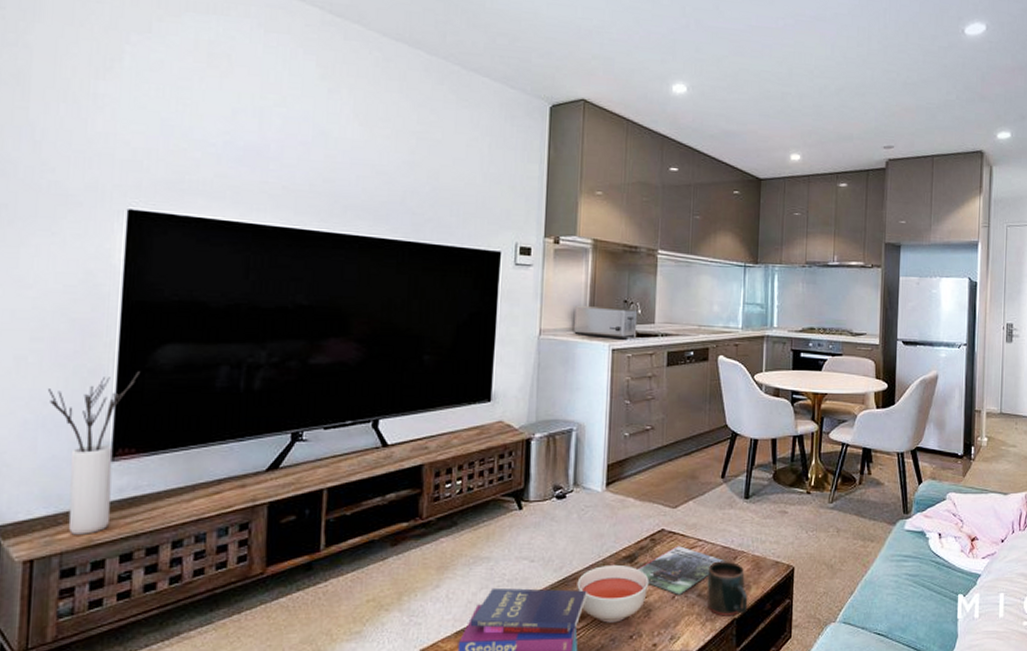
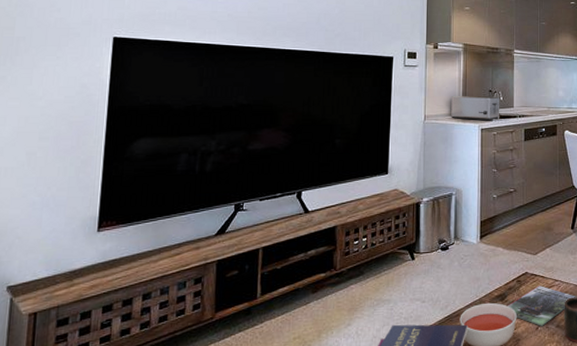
vase: present [48,371,140,535] -> none [51,160,120,291]

